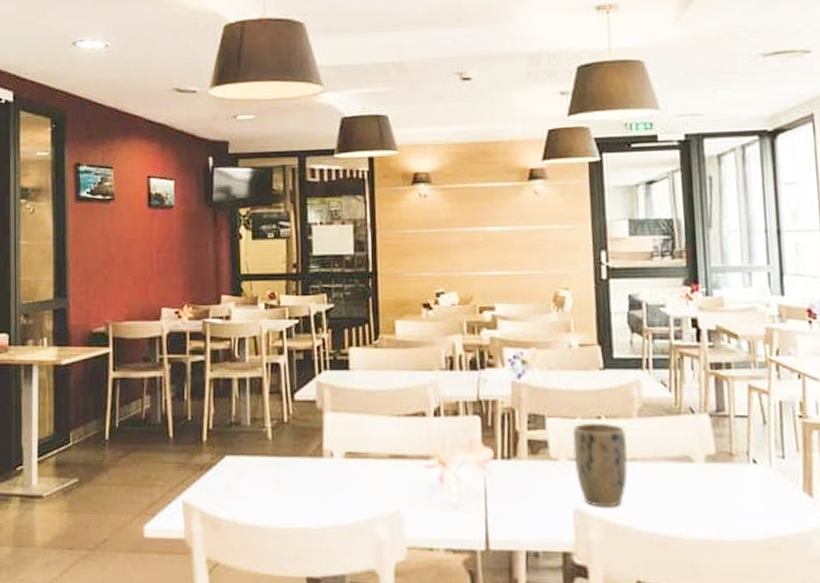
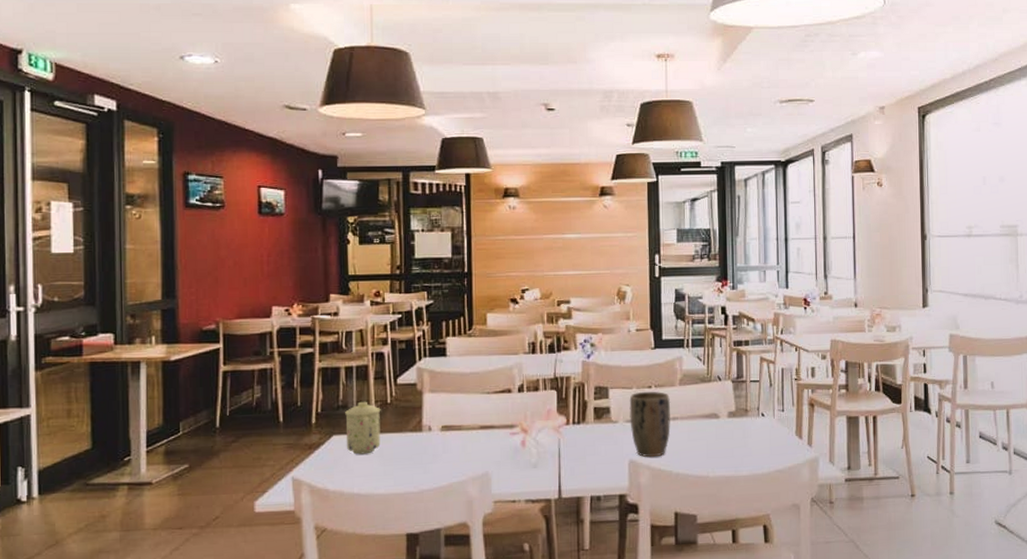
mug: none [238,418,277,480] -> present [345,401,381,455]

